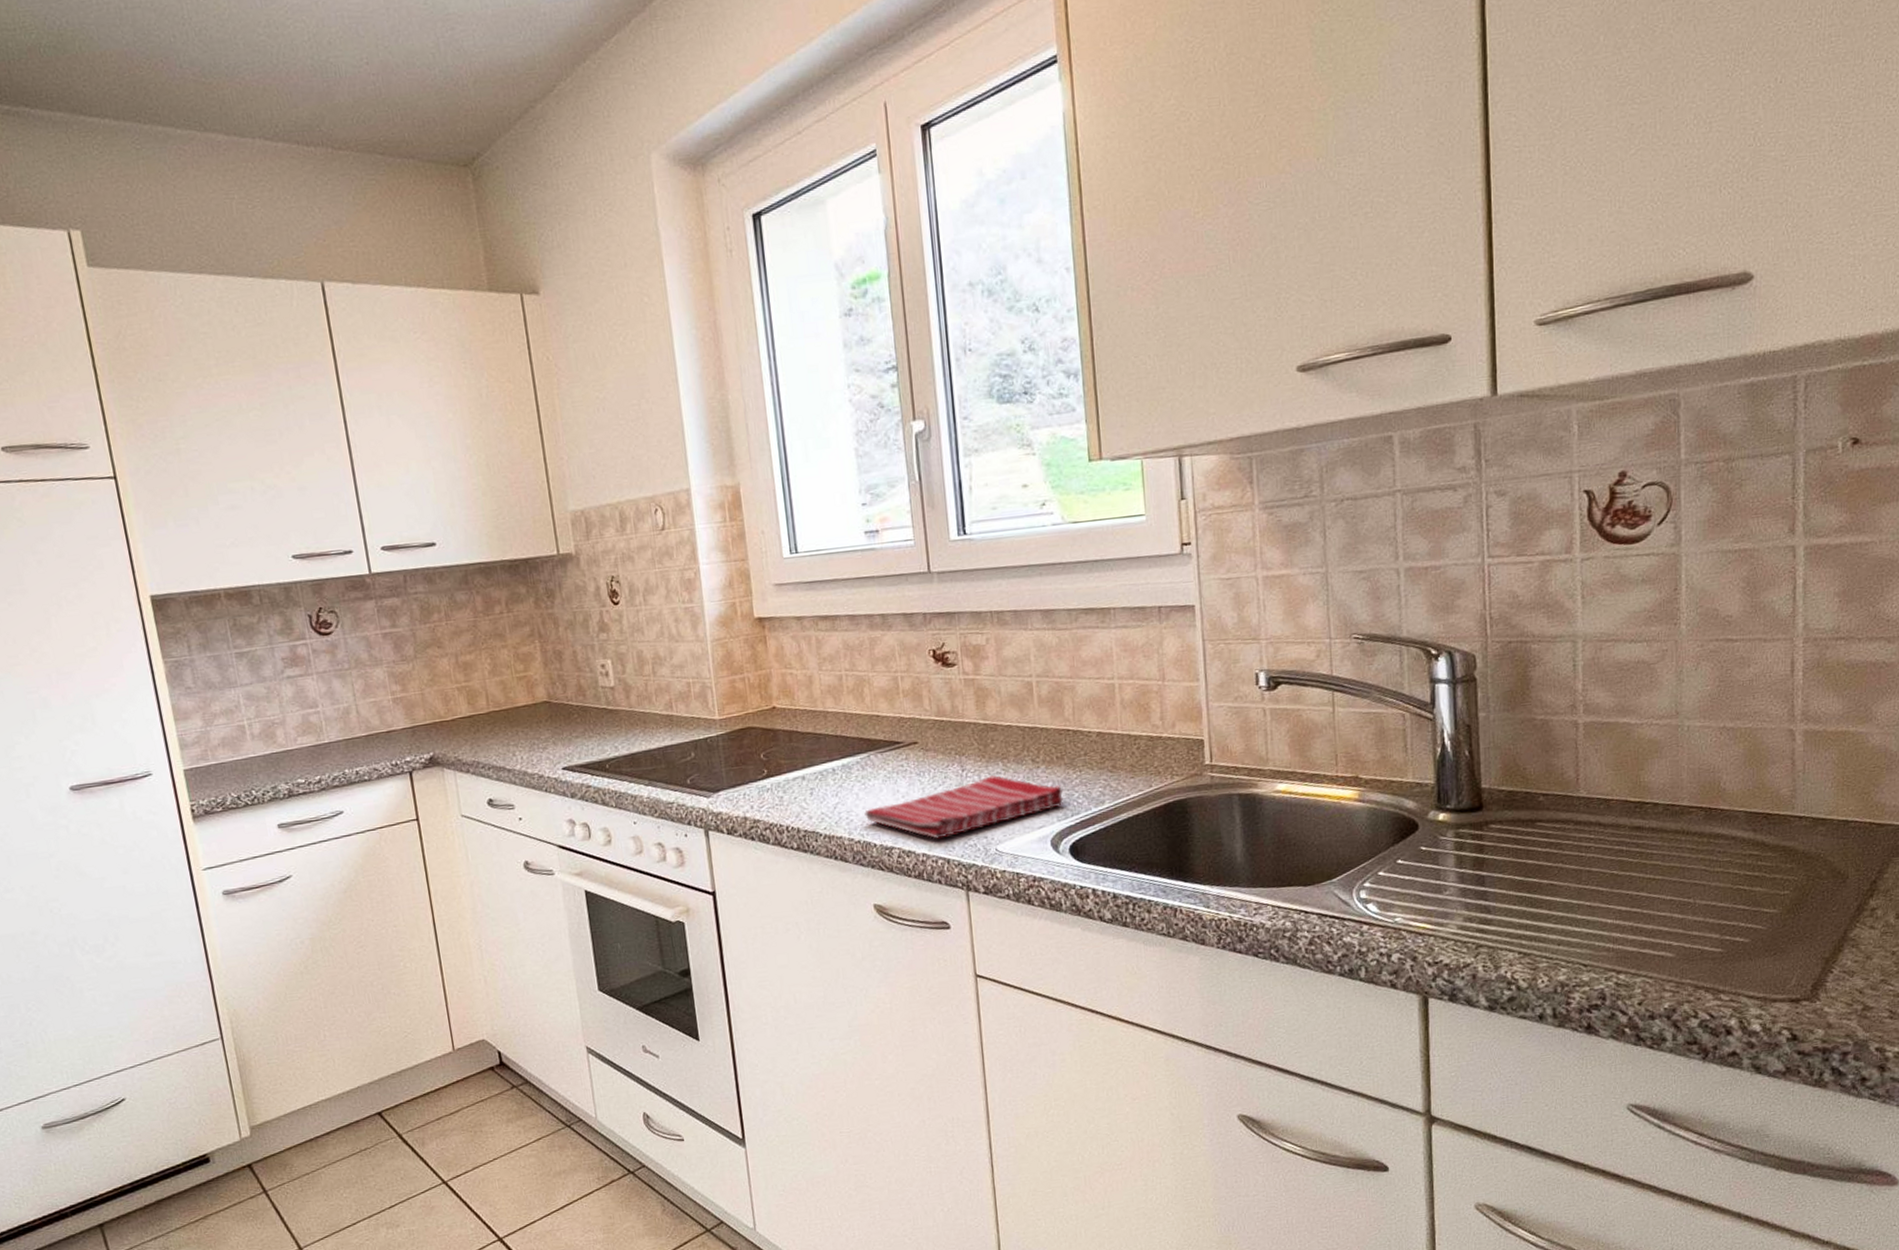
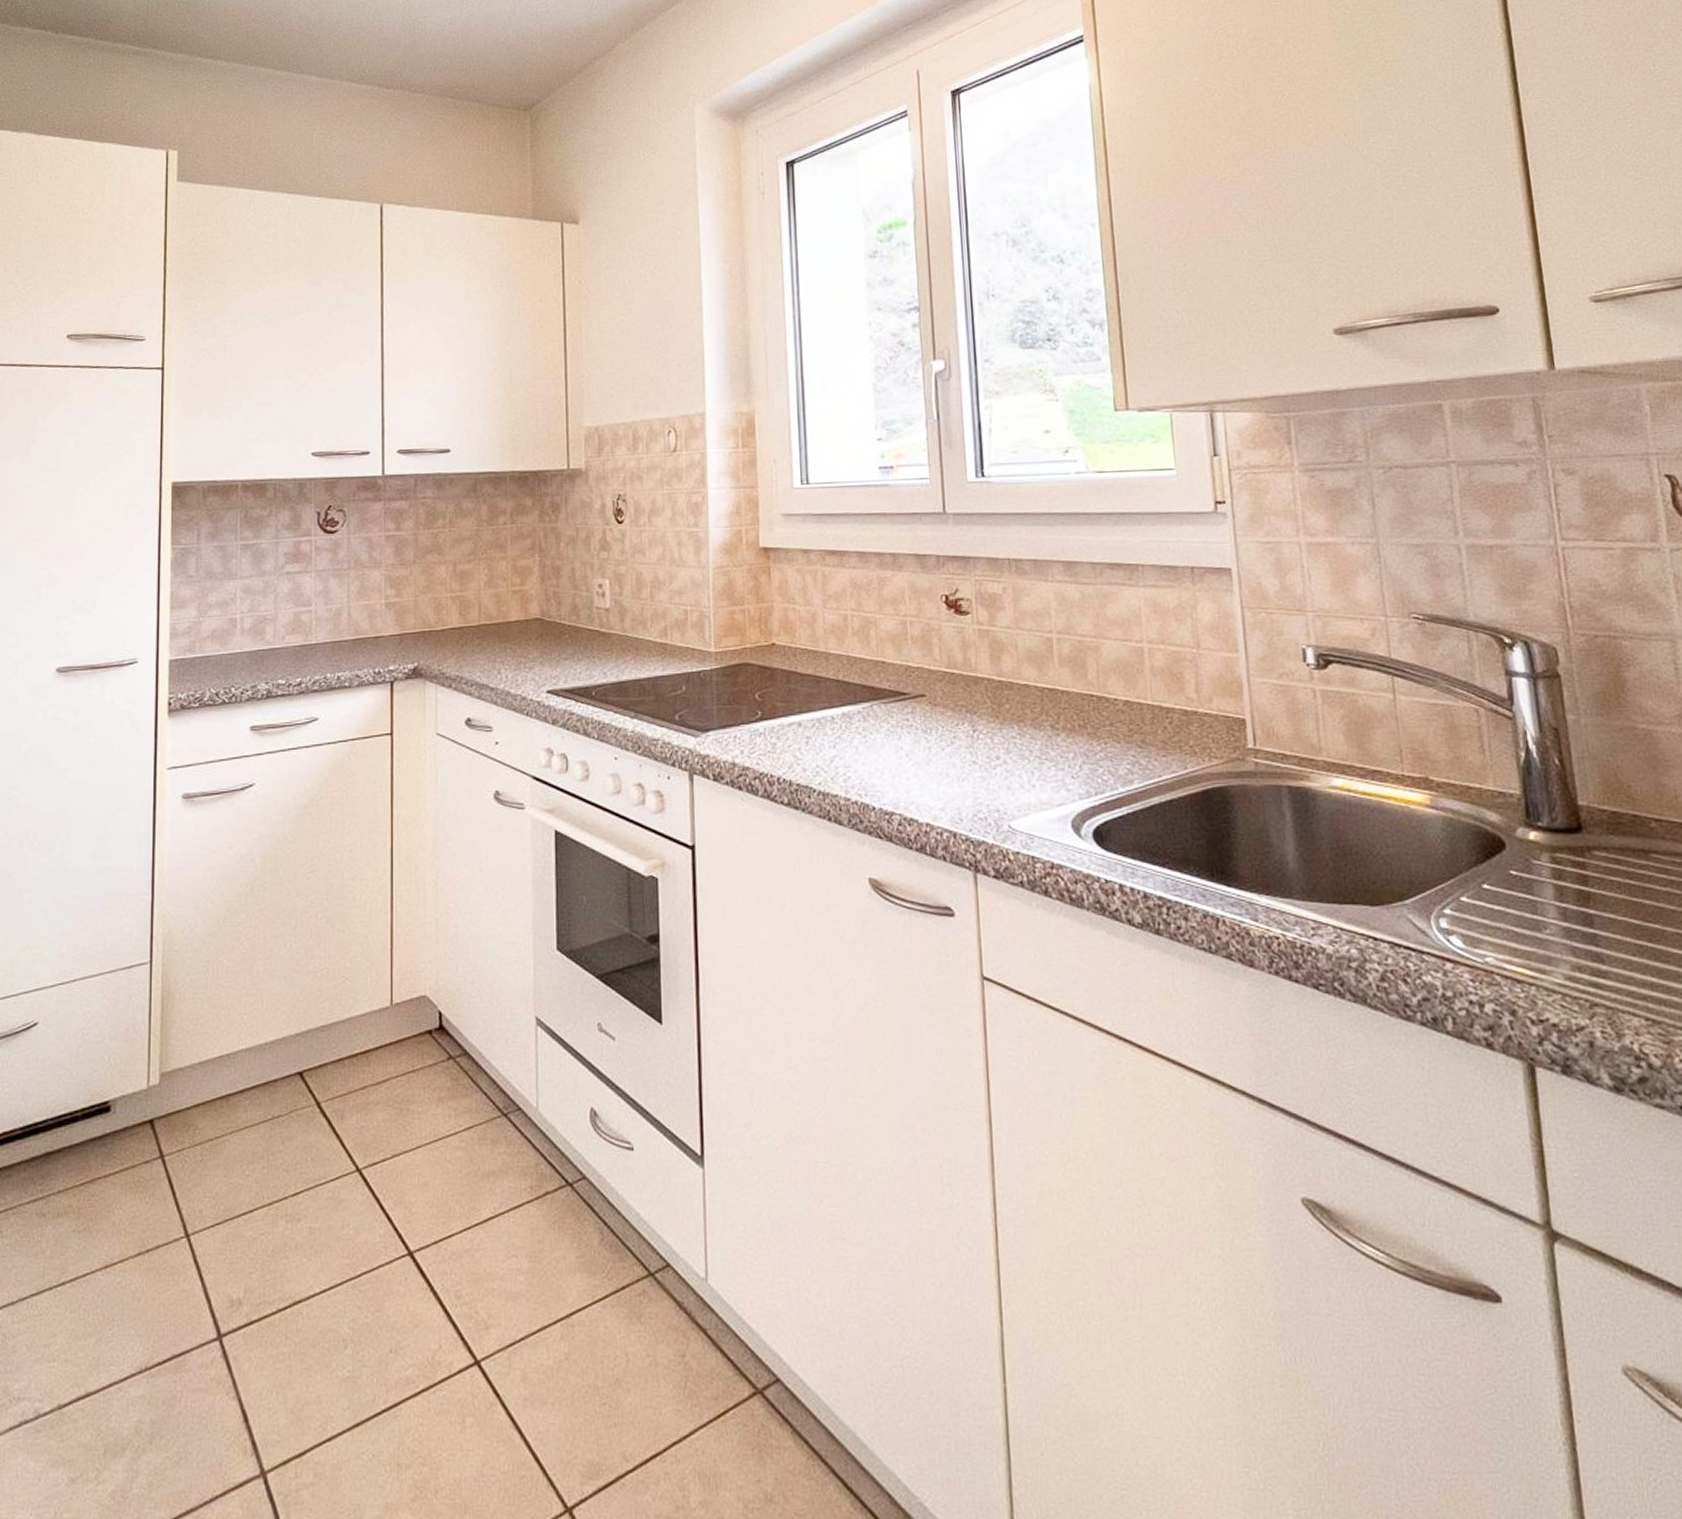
dish towel: present [864,775,1064,839] -> none [863,740,1087,808]

